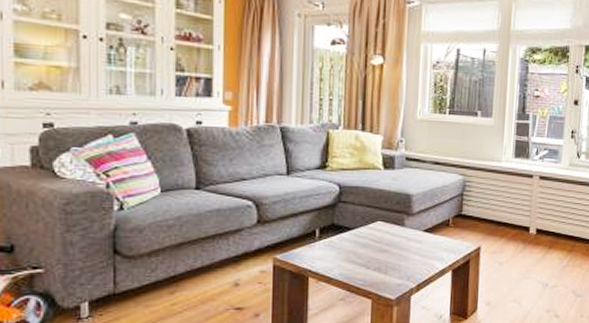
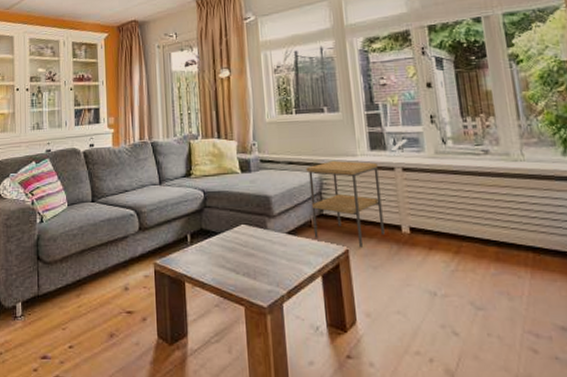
side table: none [450,165,519,246] -> present [305,161,385,248]

